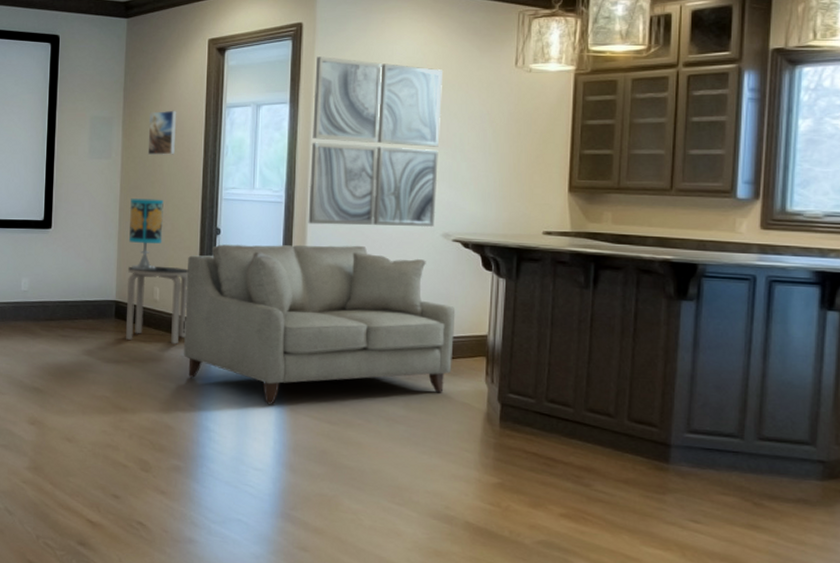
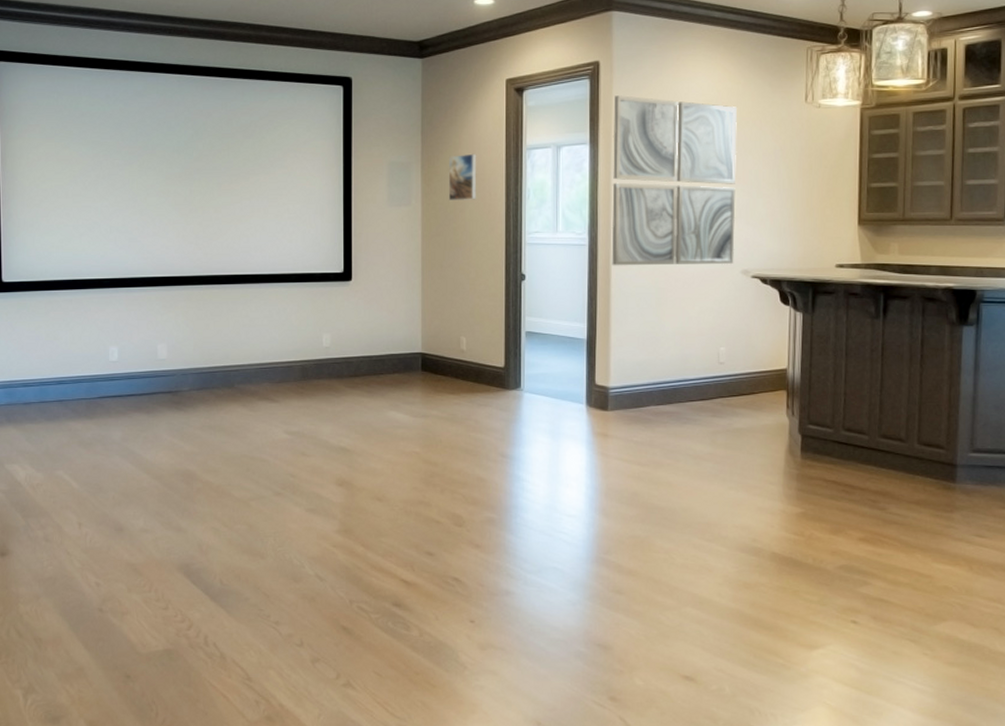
side table: present [125,267,189,345] -> none [432,316,495,395]
table lamp: present [129,198,169,272] -> none [432,246,474,321]
sofa: present [184,244,456,405] -> none [493,285,757,451]

